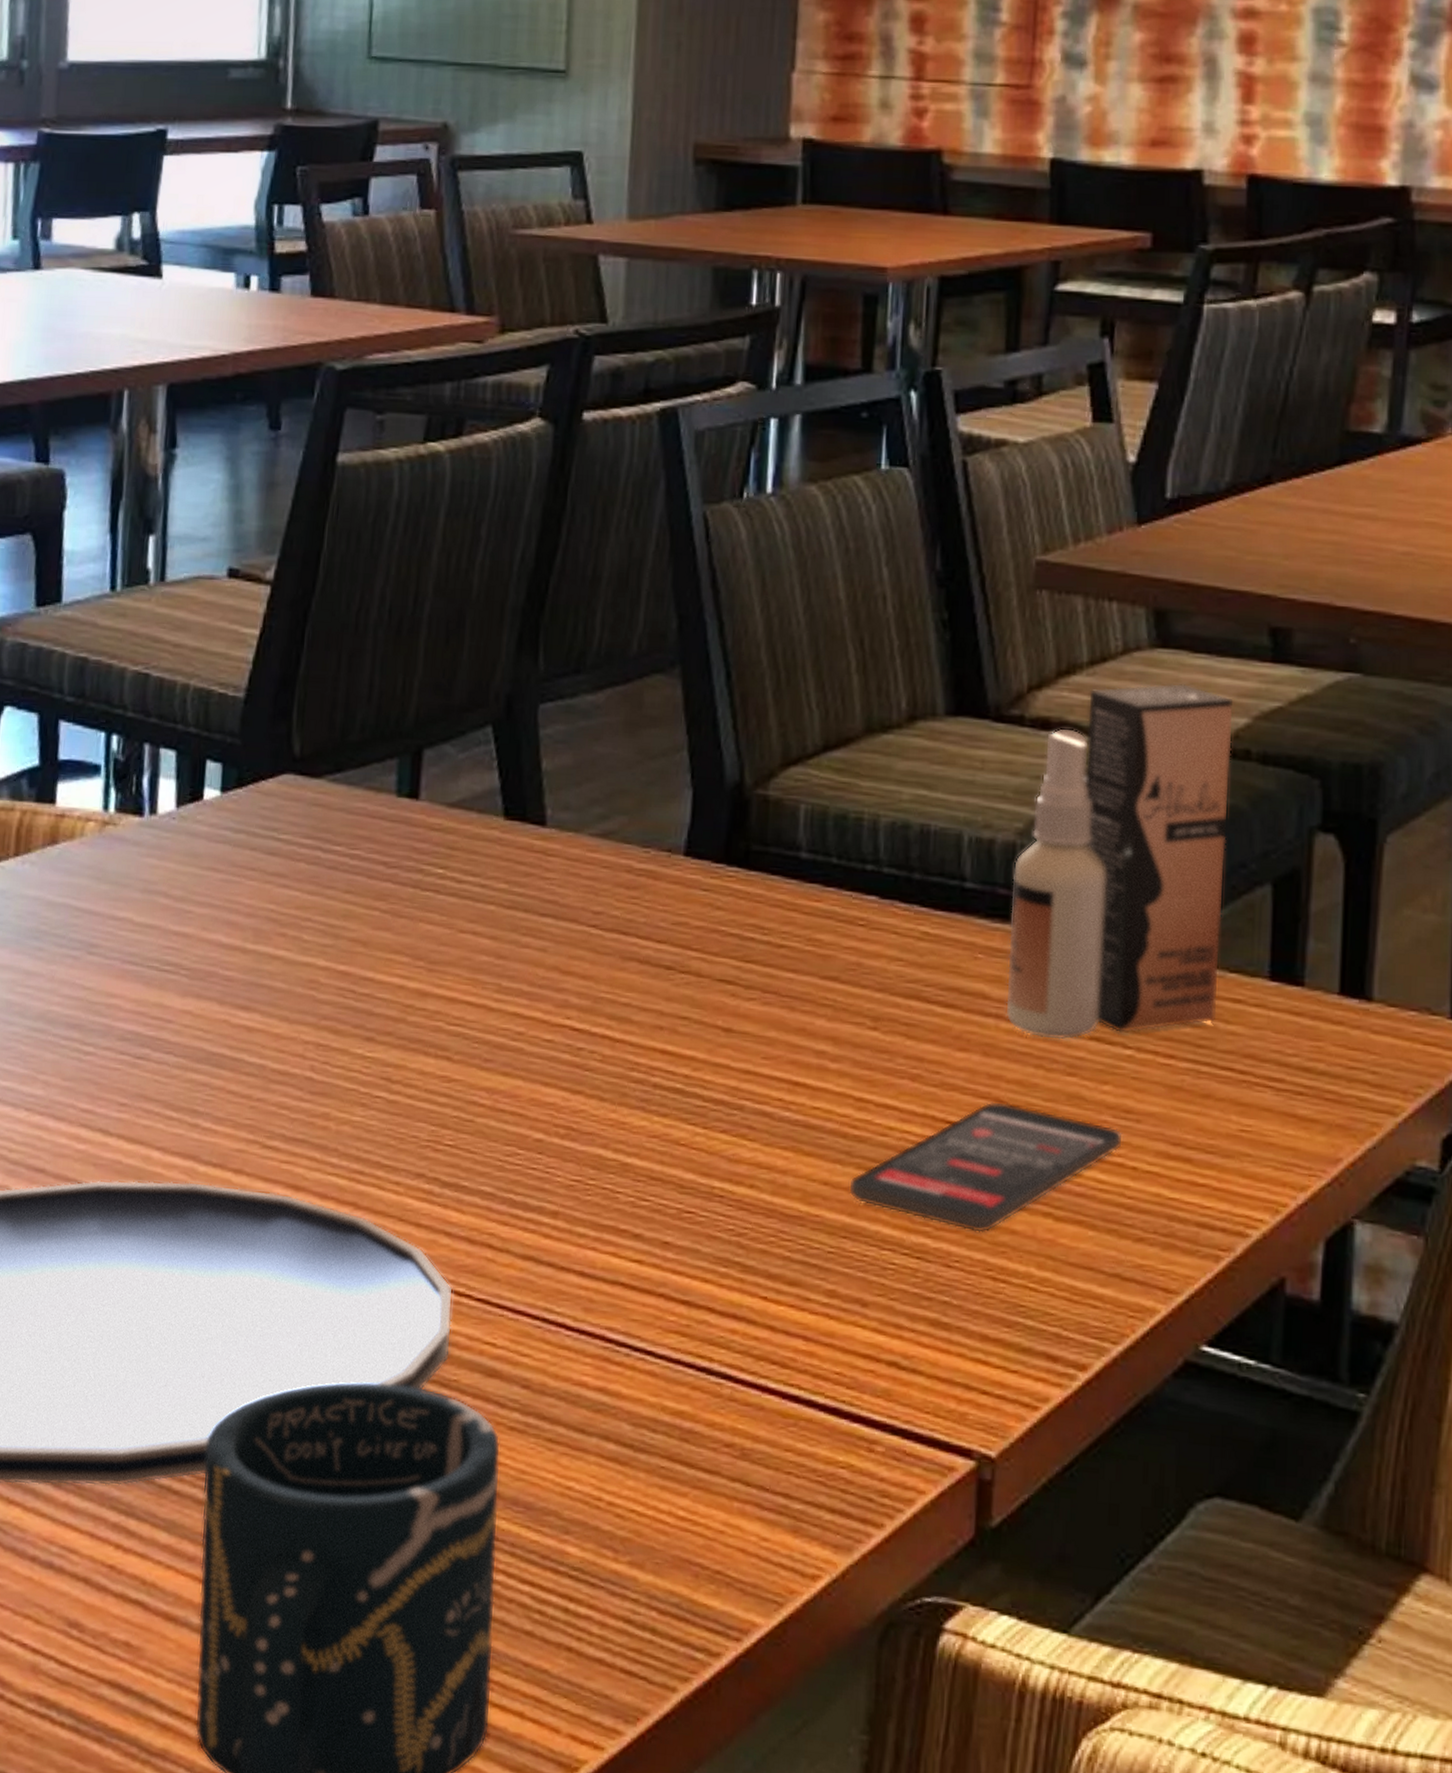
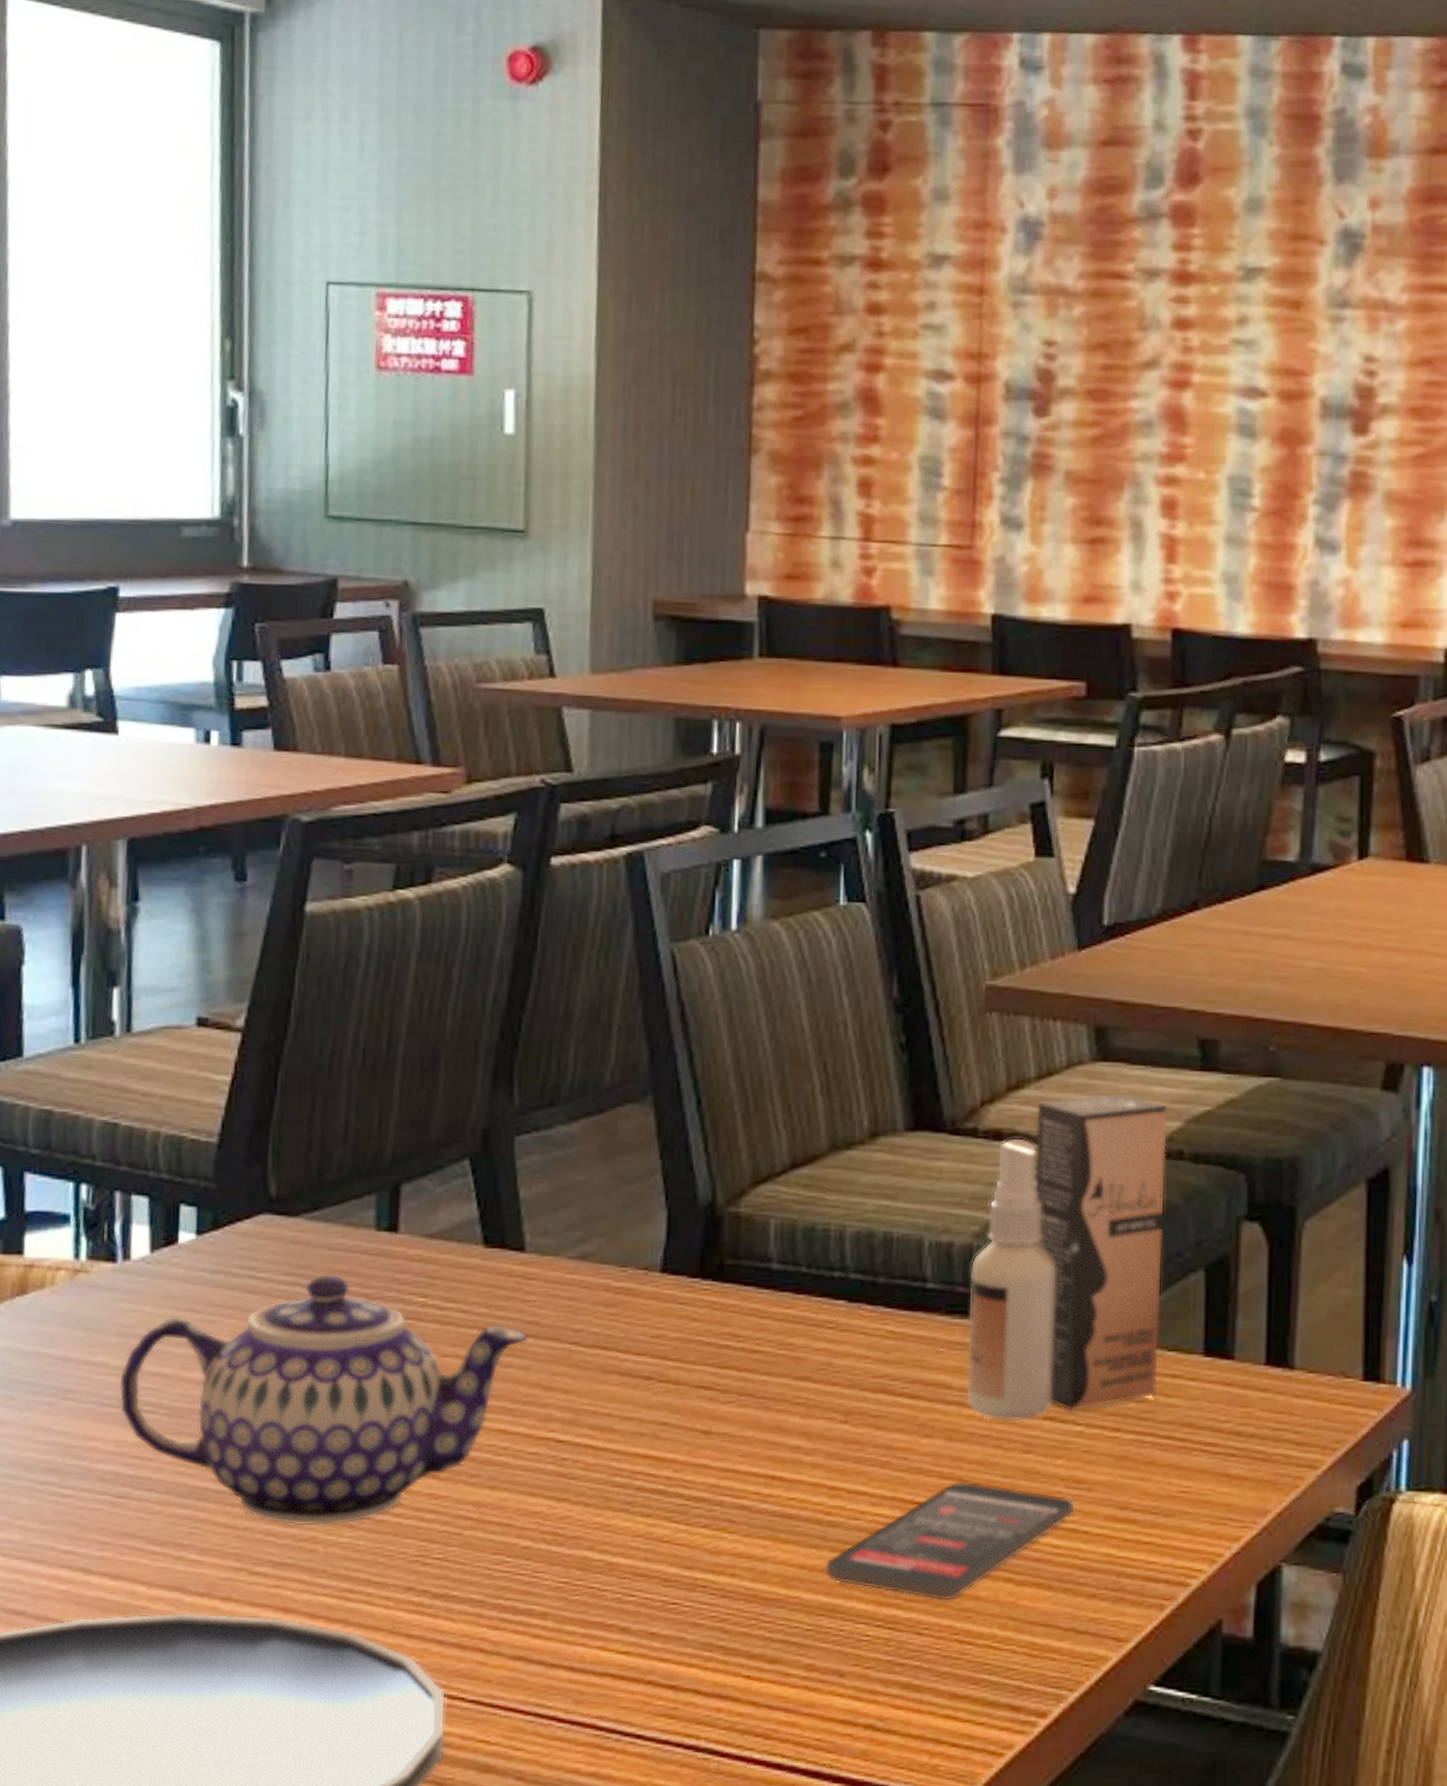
teapot: none [141,838,546,1103] -> present [118,1273,528,1526]

